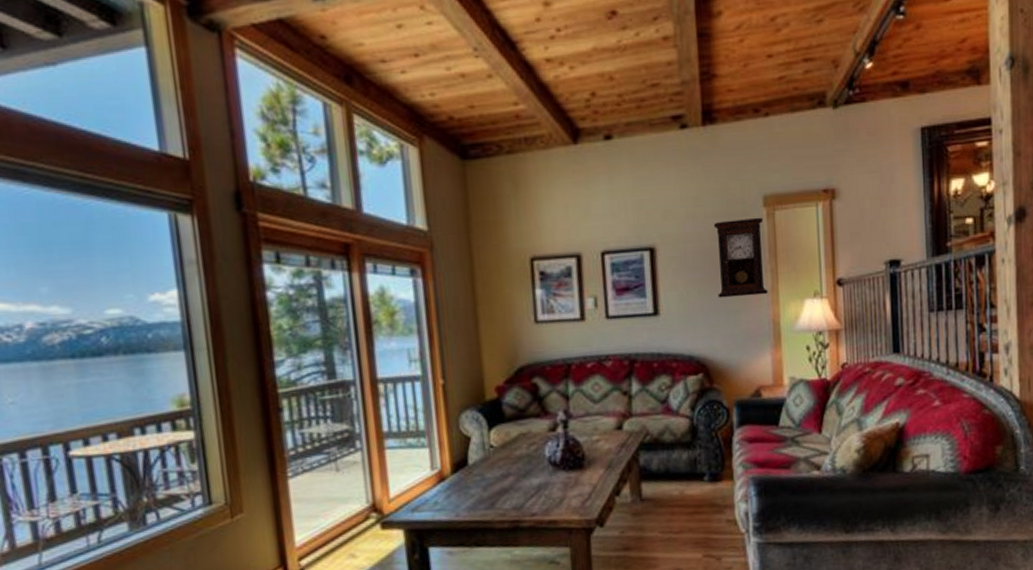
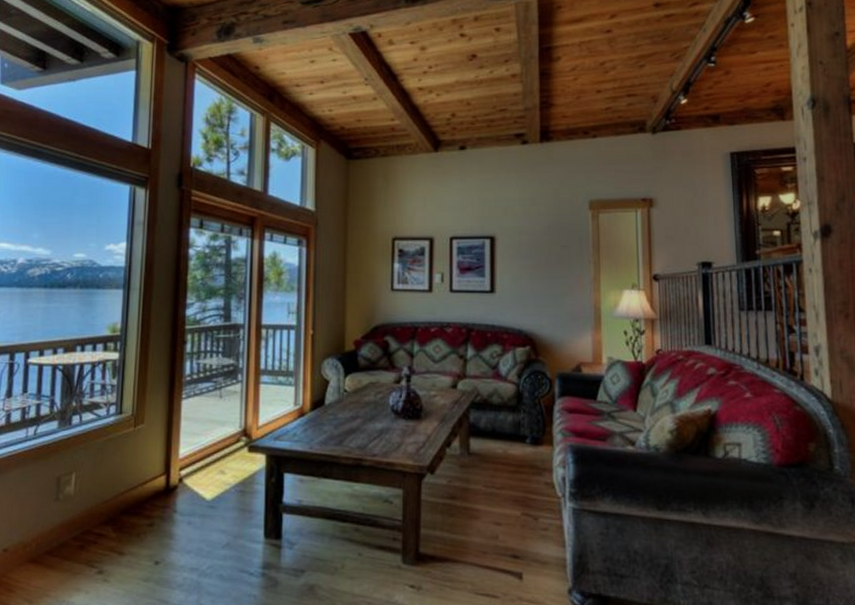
pendulum clock: present [713,217,768,298] -> none [545,218,591,283]

